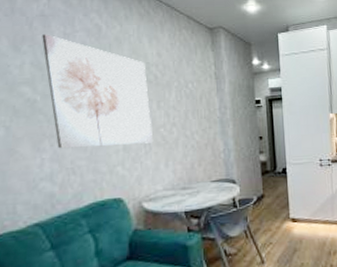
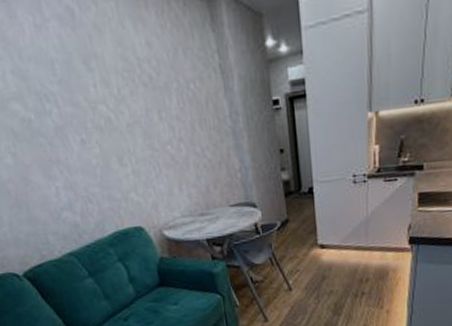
wall art: present [42,34,152,149] -> none [12,28,161,176]

